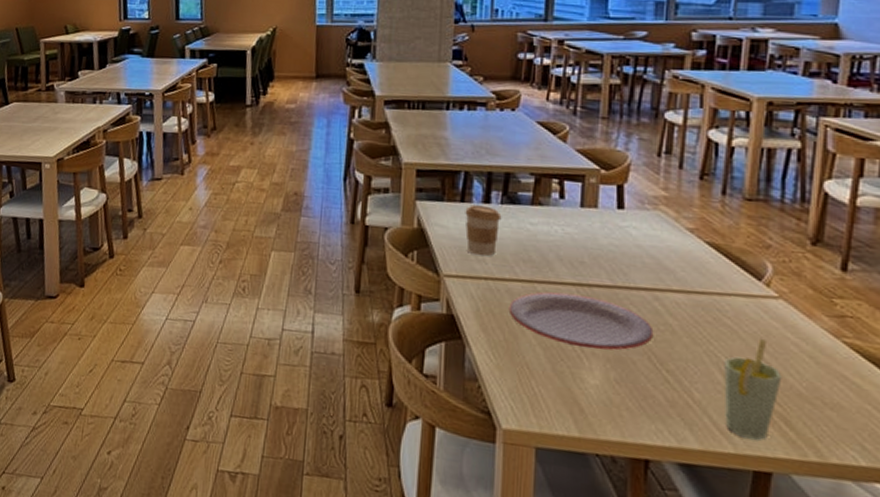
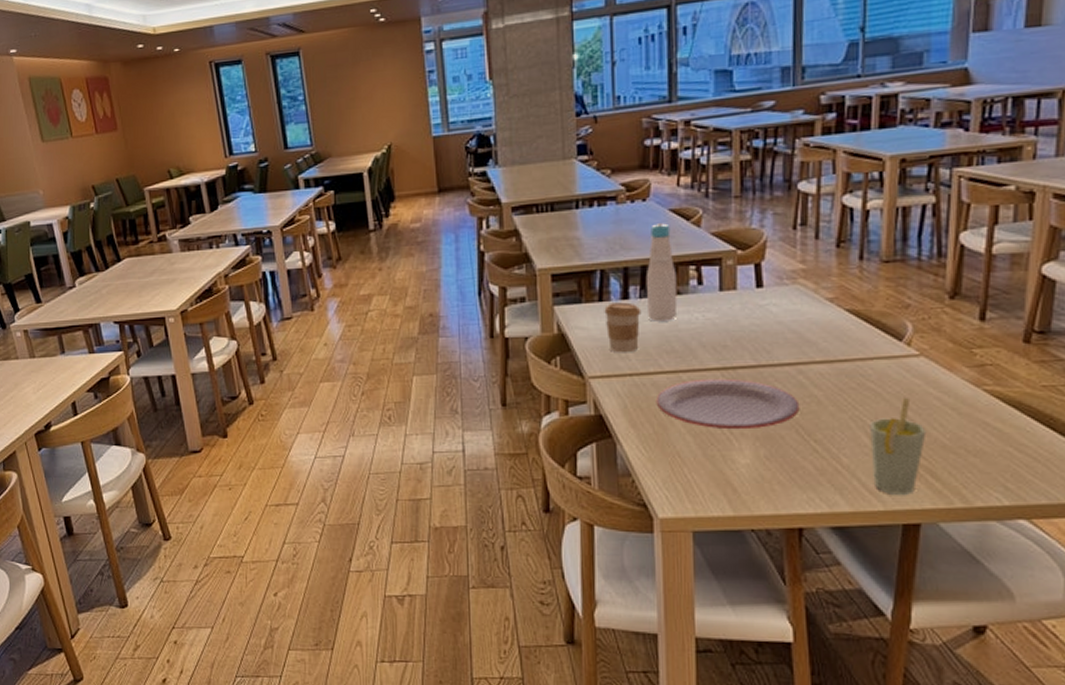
bottle: none [508,134,540,231] -> present [647,223,678,322]

